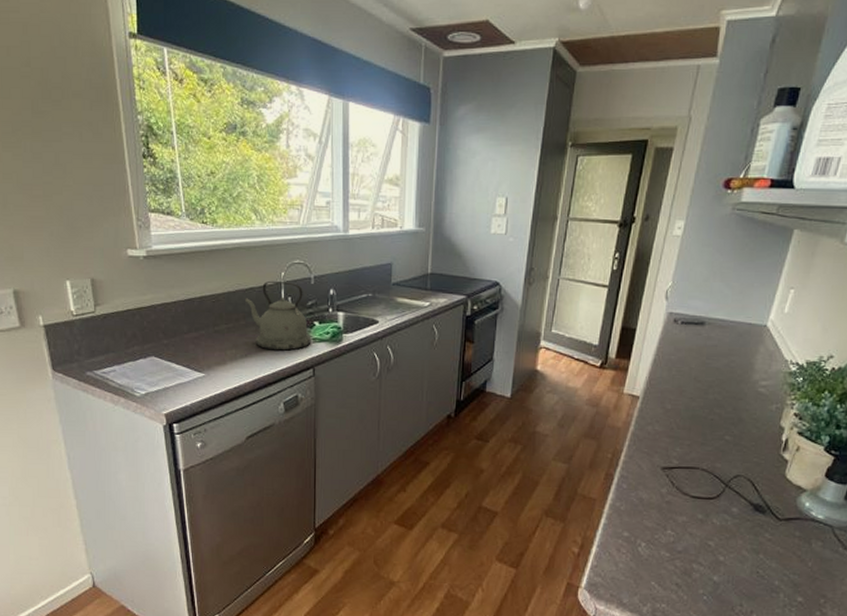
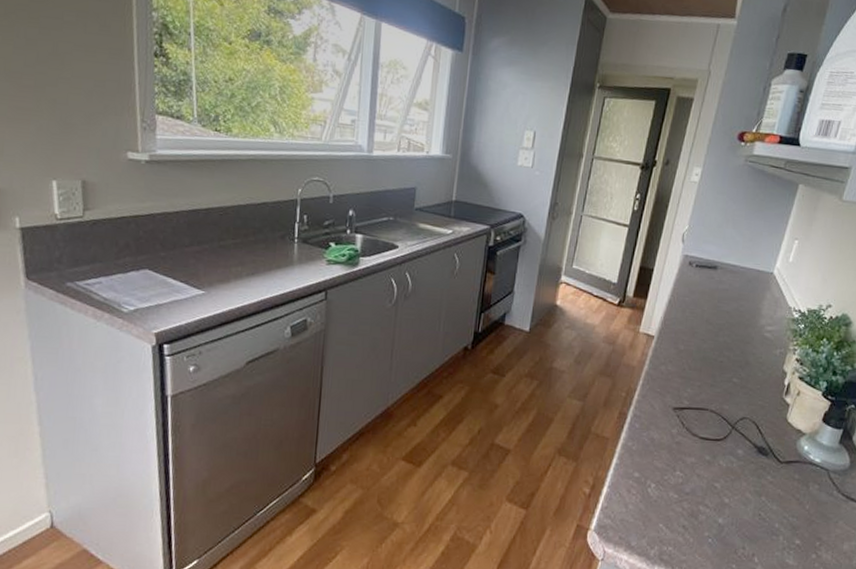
kettle: present [245,280,311,351] -> none [256,196,326,271]

